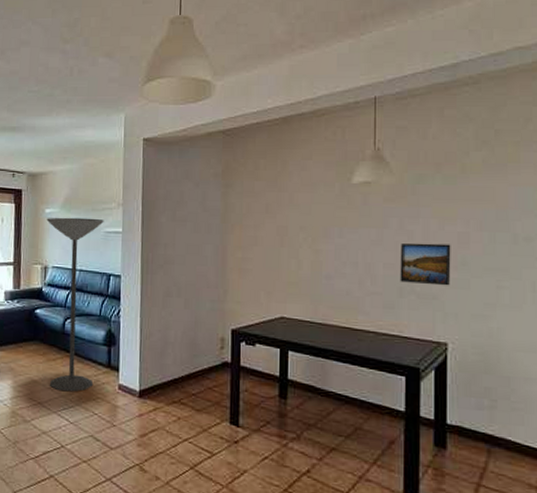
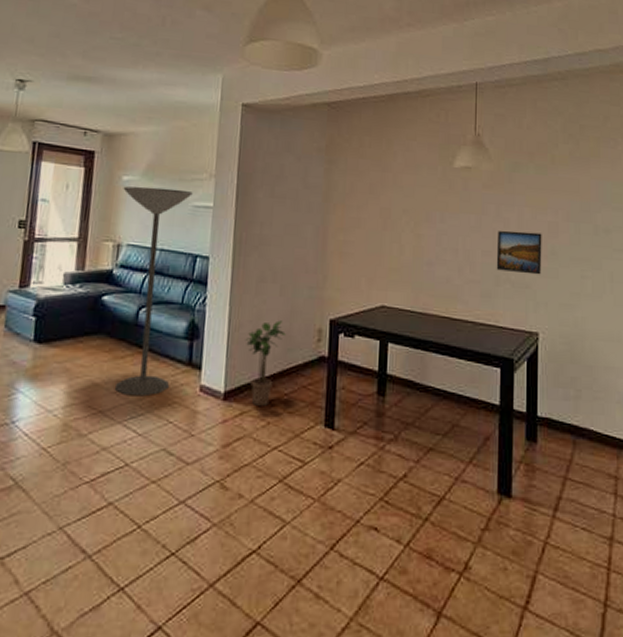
potted plant: none [155,330,191,404] -> present [245,320,286,406]

